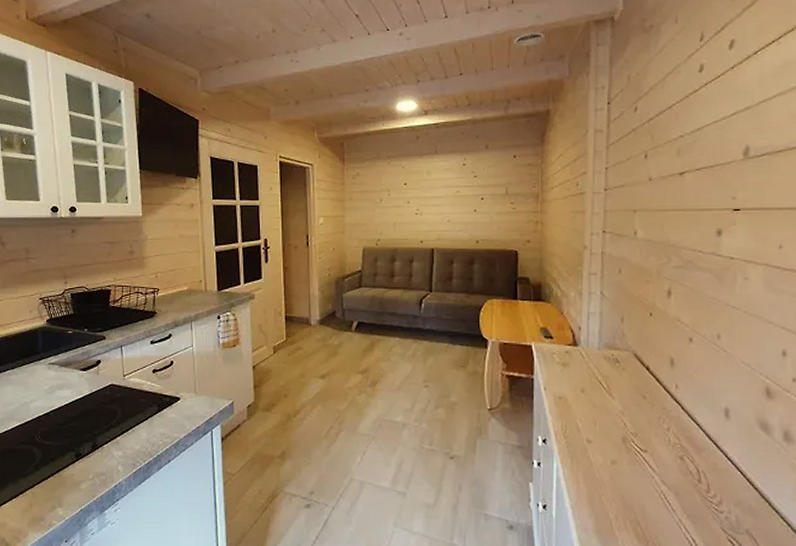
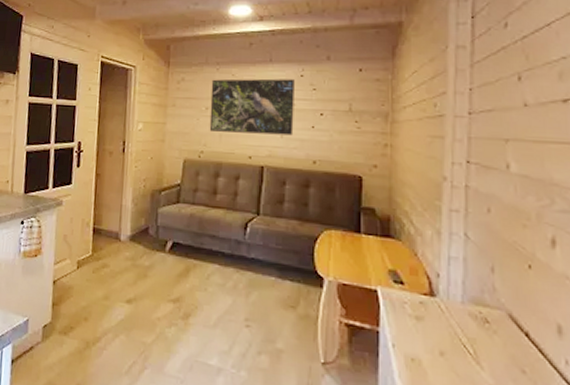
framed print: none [384,168,459,220] -> present [209,78,295,136]

